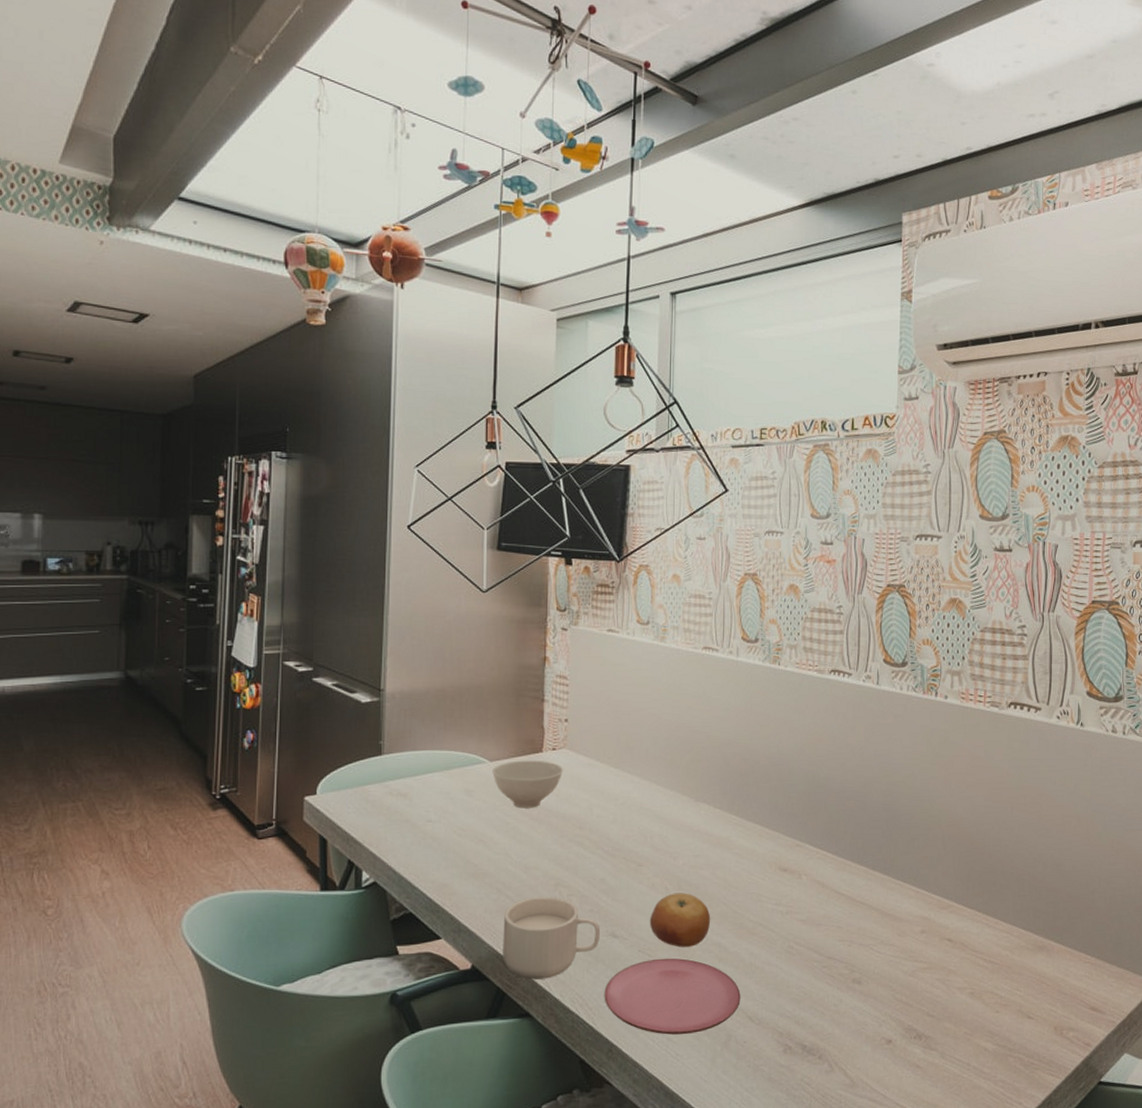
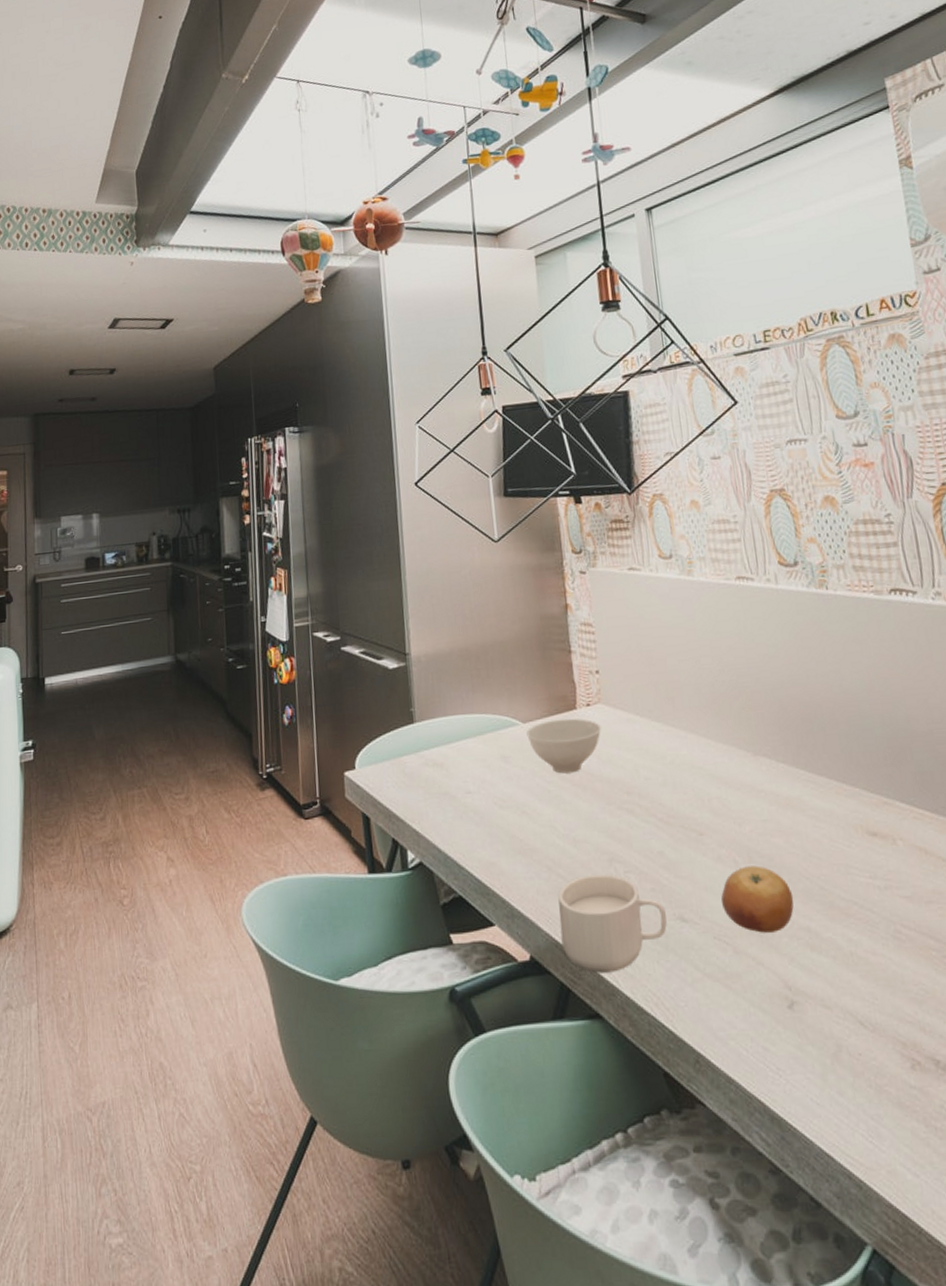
plate: present [604,958,741,1035] -> none [680,946,846,1043]

